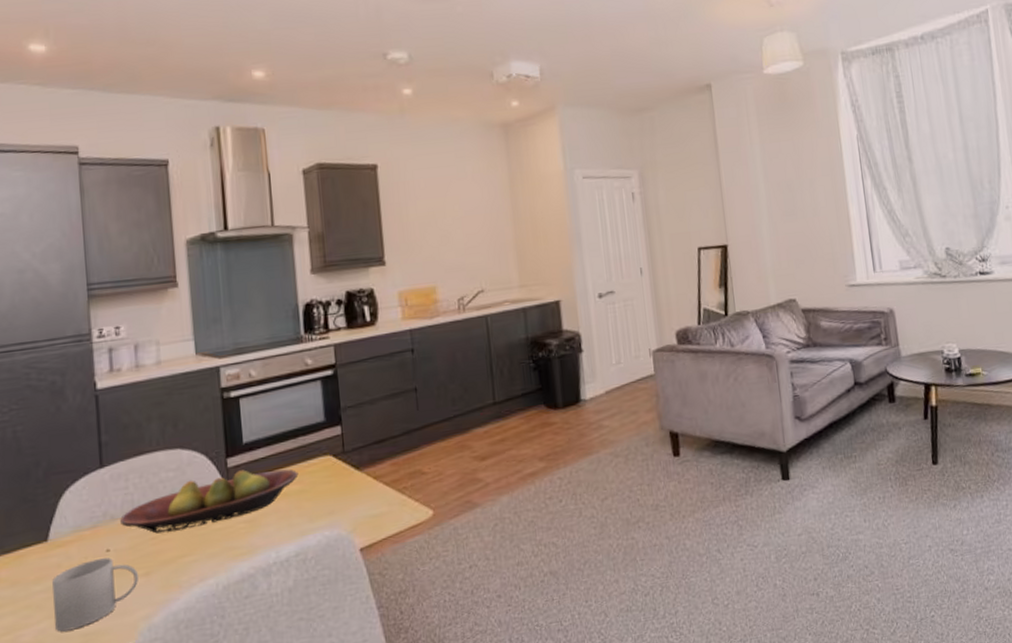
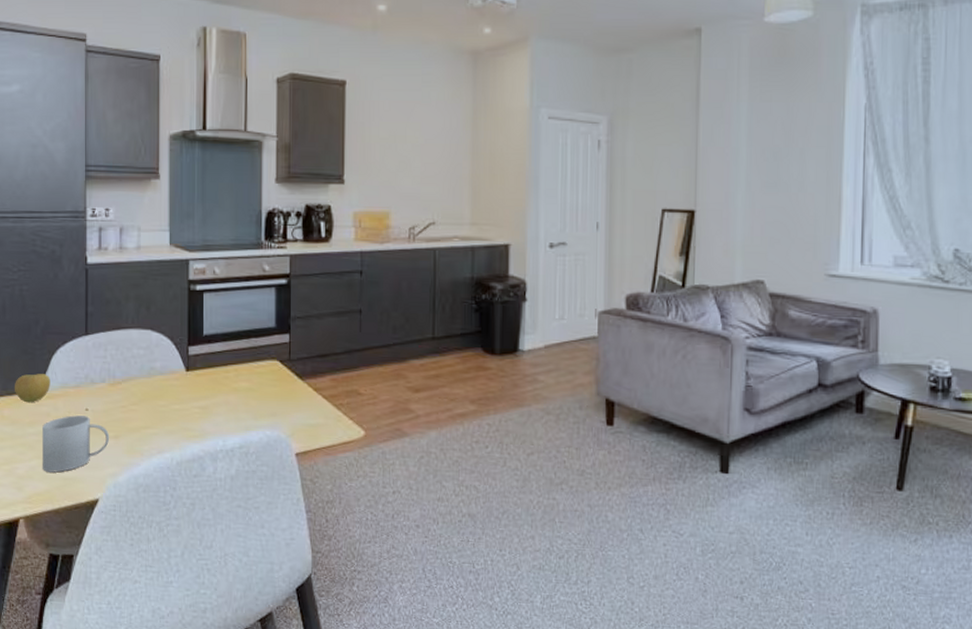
apple: none [12,520,60,558] -> present [14,374,50,403]
fruit bowl: present [120,469,299,534] -> none [98,359,248,404]

